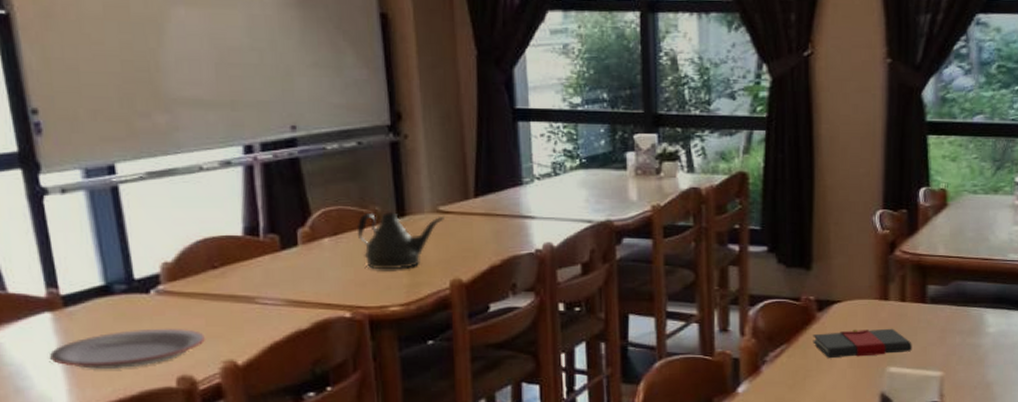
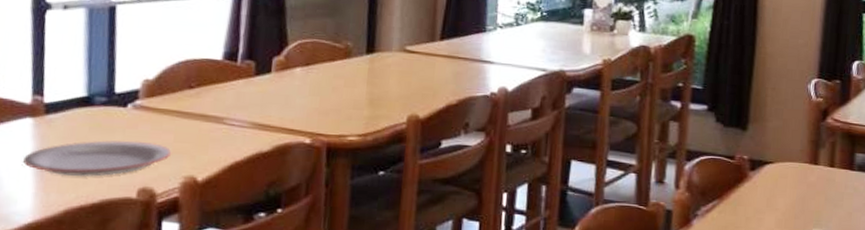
teapot: present [356,211,444,270] -> none [327,47,410,102]
book: present [813,328,912,359] -> none [743,190,838,218]

